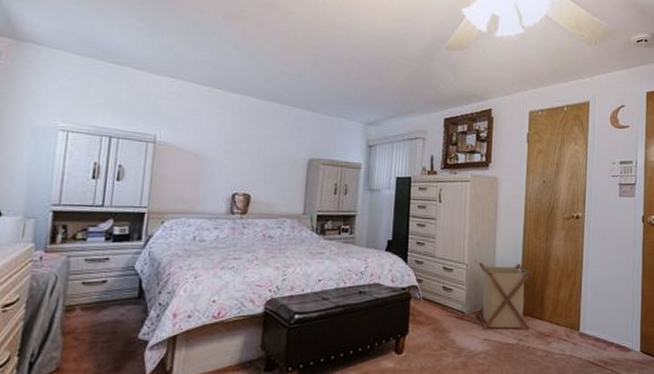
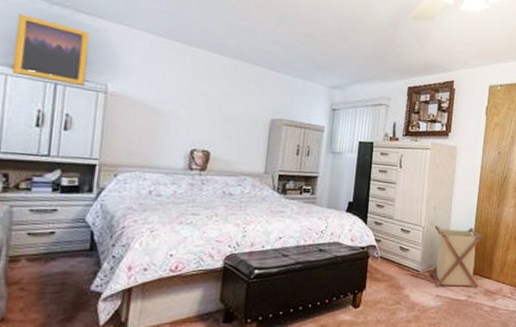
picture frame: none [72,74,142,137] -> present [11,14,90,86]

